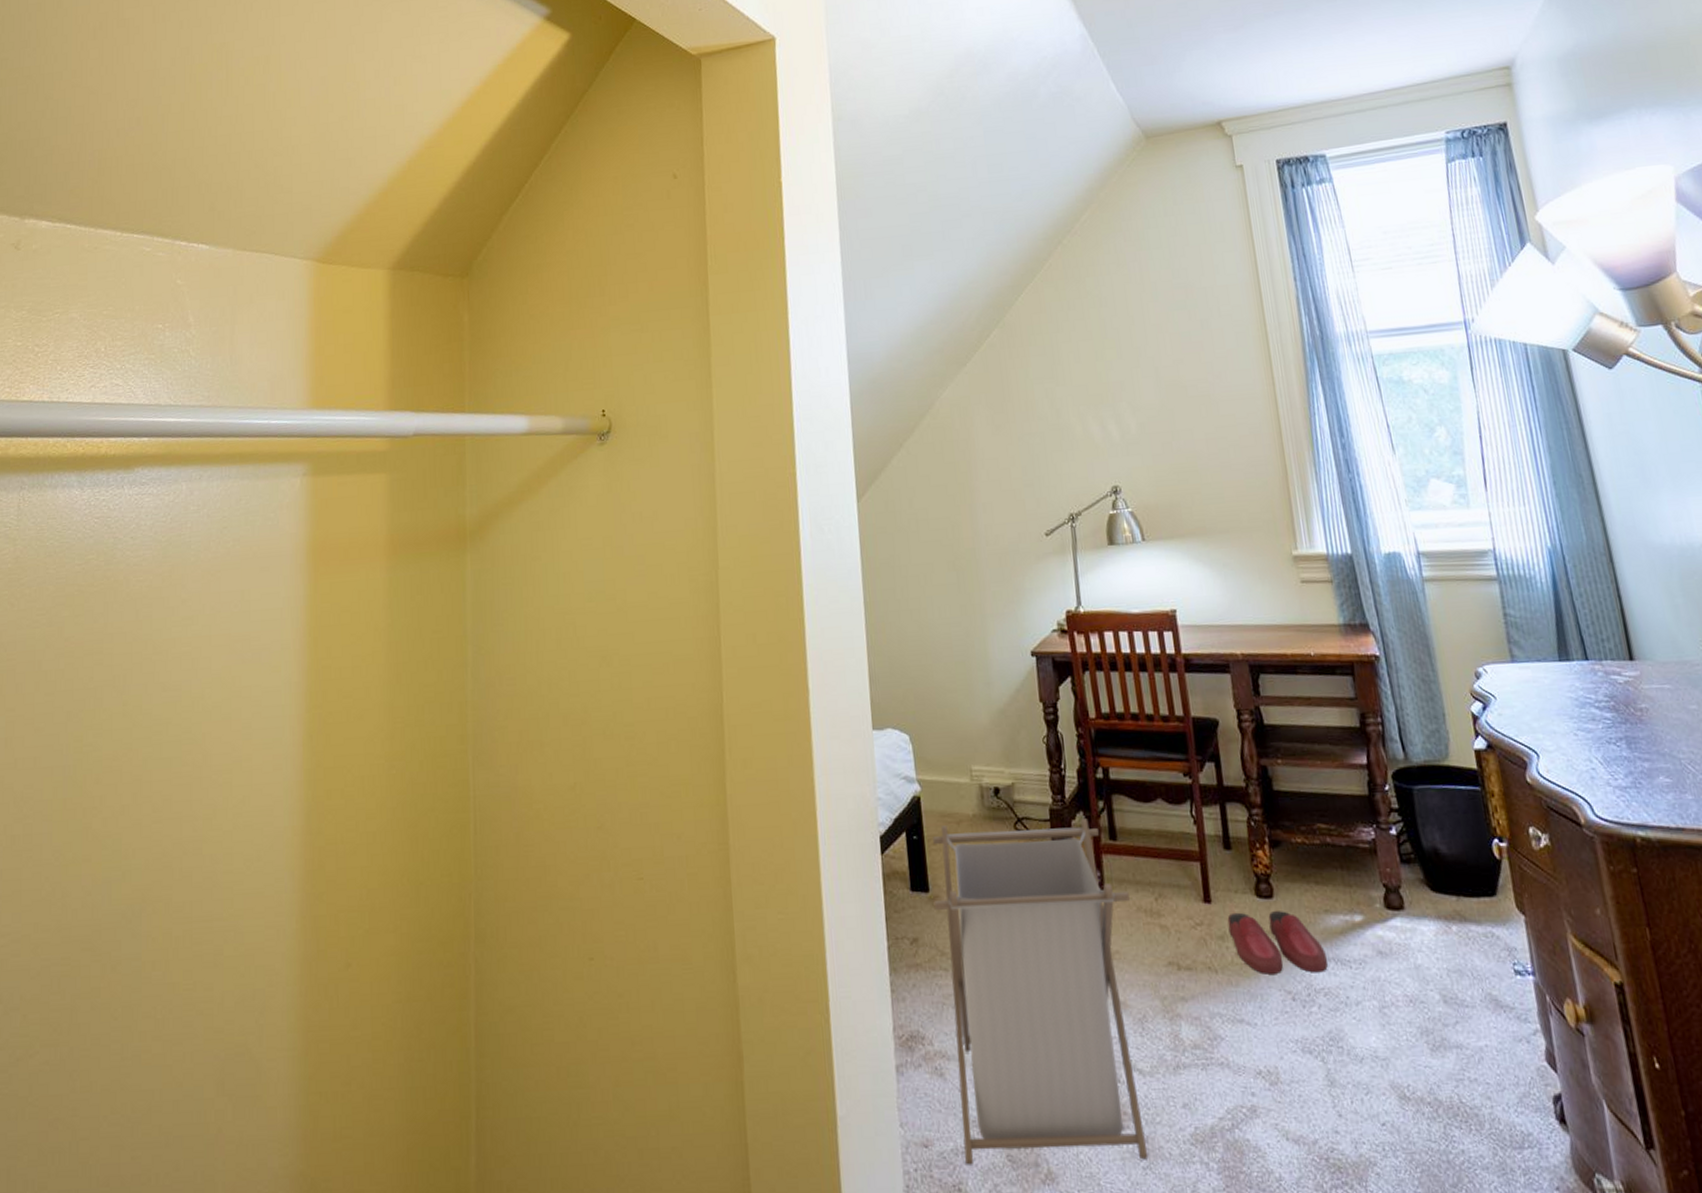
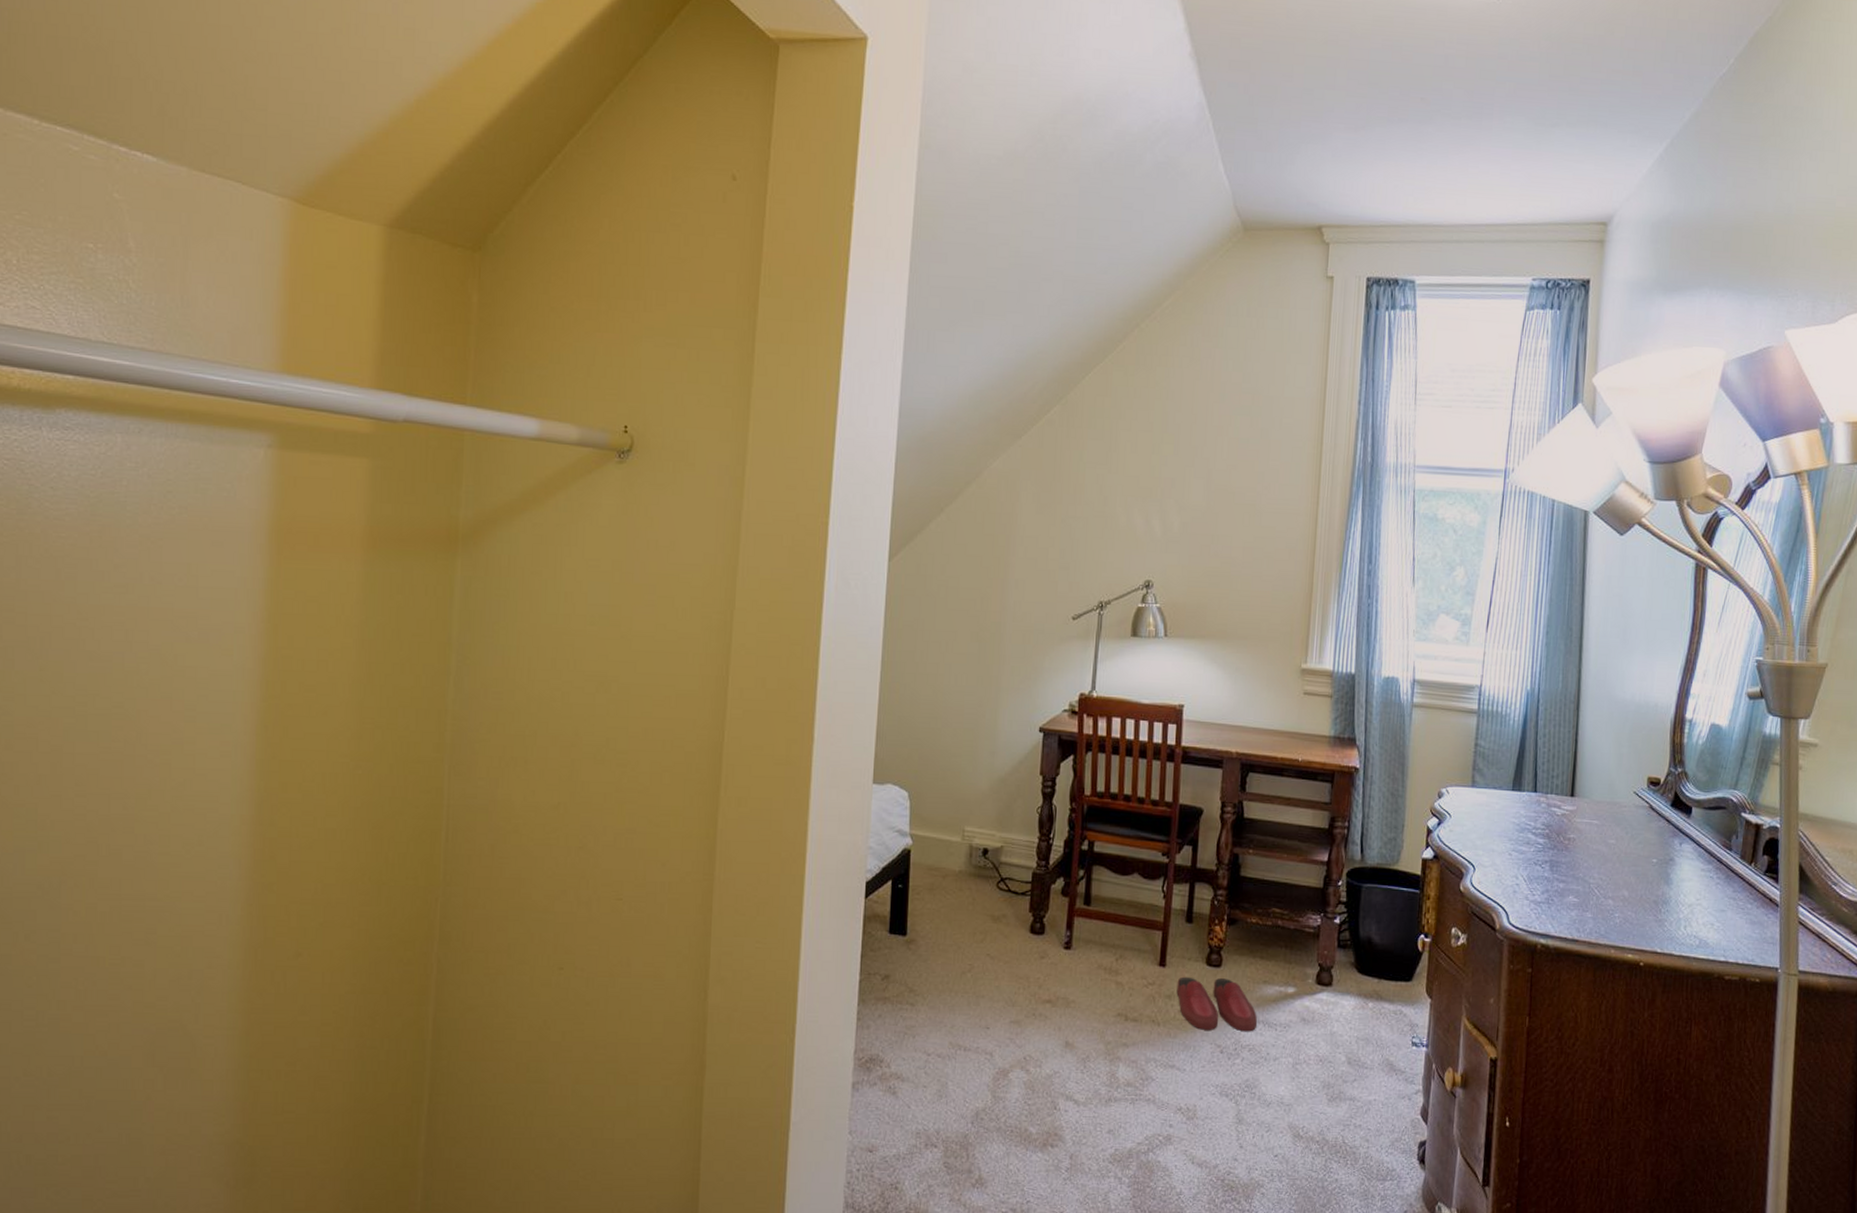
laundry basket: present [933,819,1149,1165] -> none [905,878,1093,1173]

